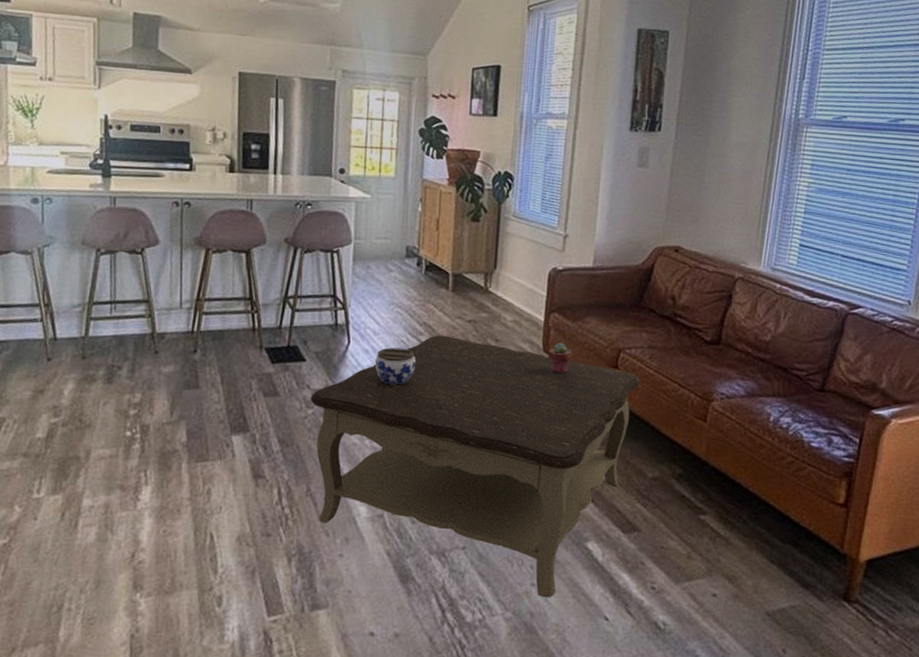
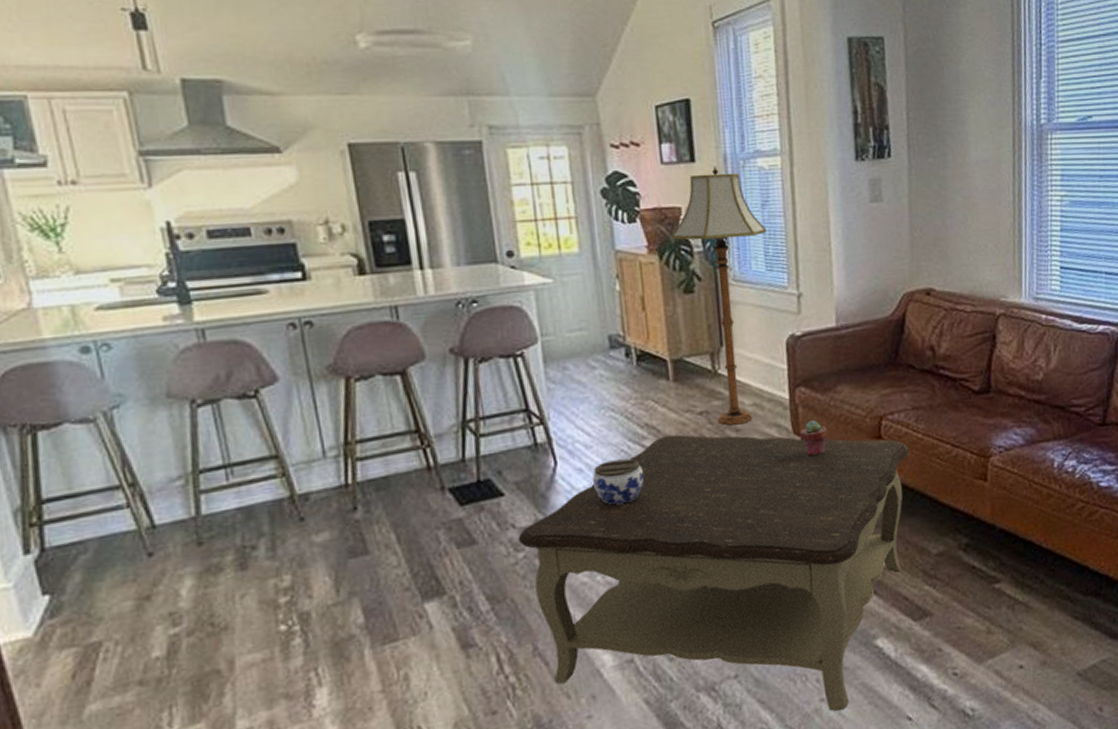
floor lamp: none [469,121,546,336] -> present [671,166,766,426]

